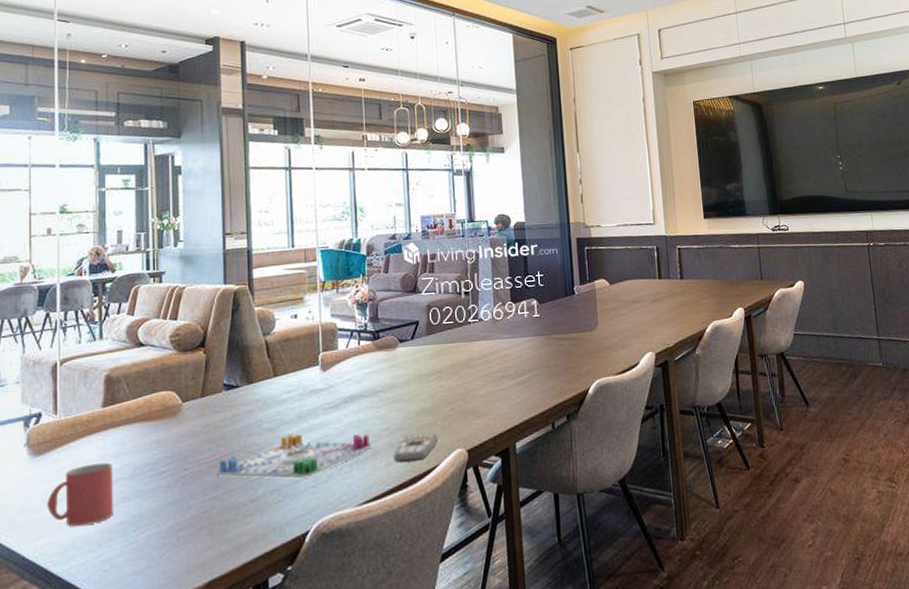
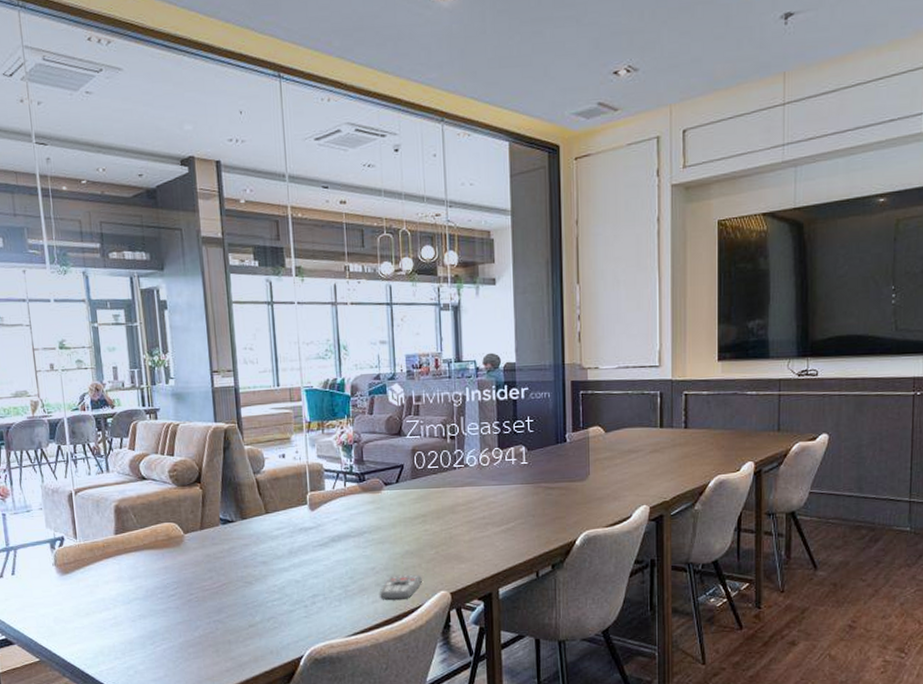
mug: present [47,462,113,526] -> none [77,584,132,636]
board game: present [216,434,372,479] -> none [218,568,359,609]

